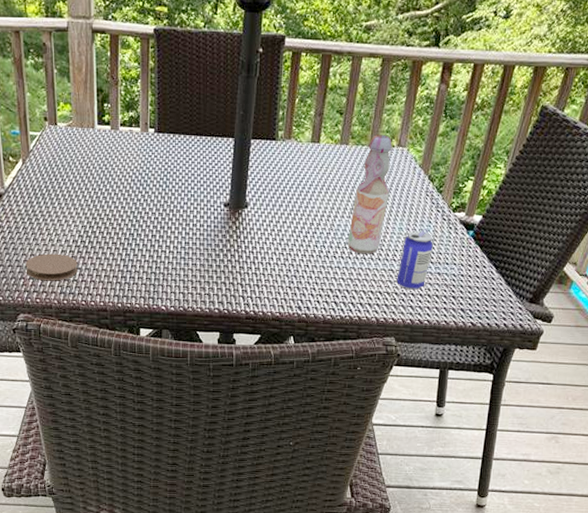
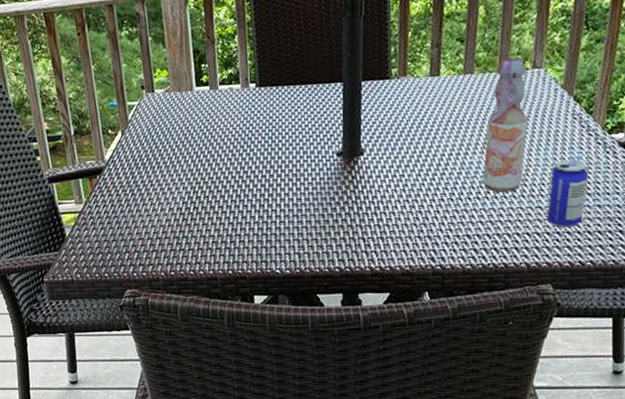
coaster: present [25,253,78,281] -> none [130,223,184,253]

